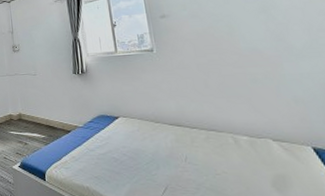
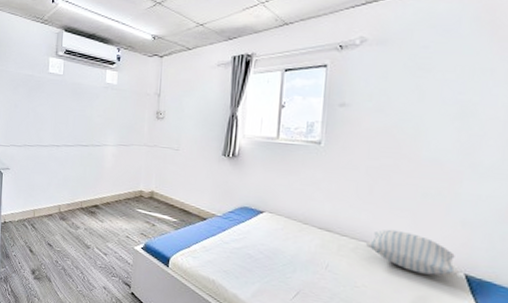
pillow: none [215,115,307,153] -> present [366,229,459,276]

